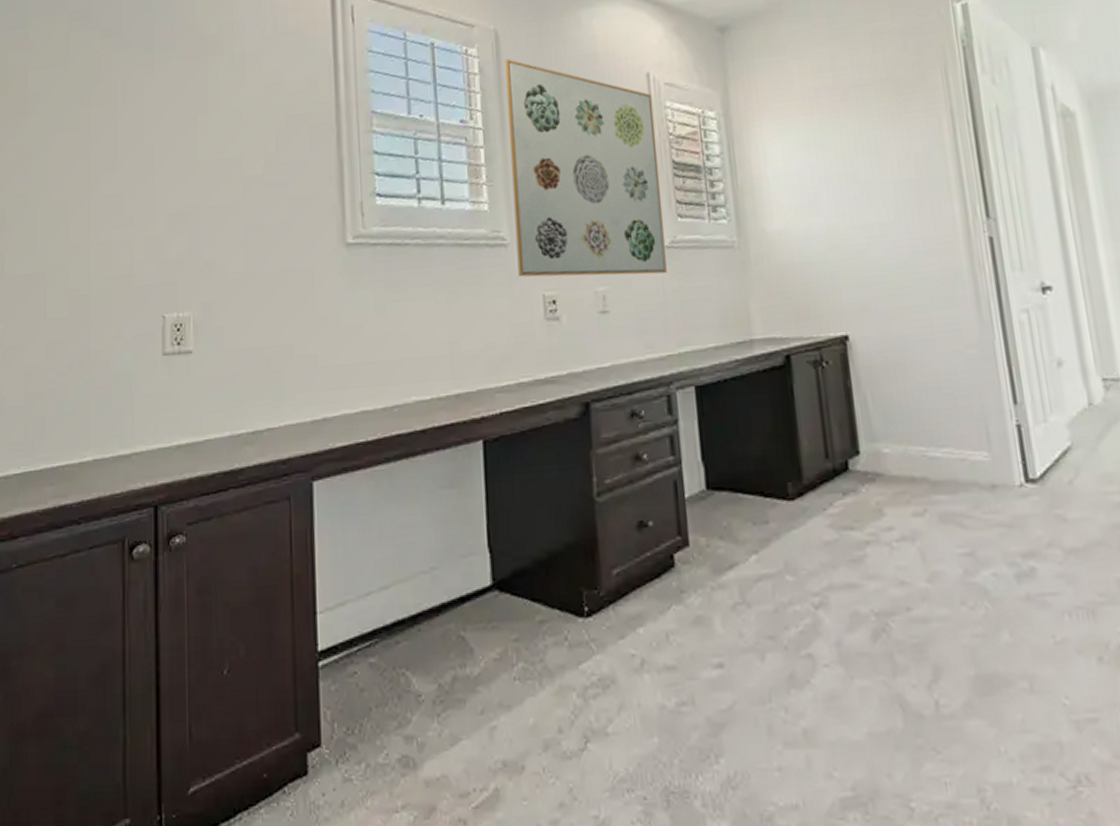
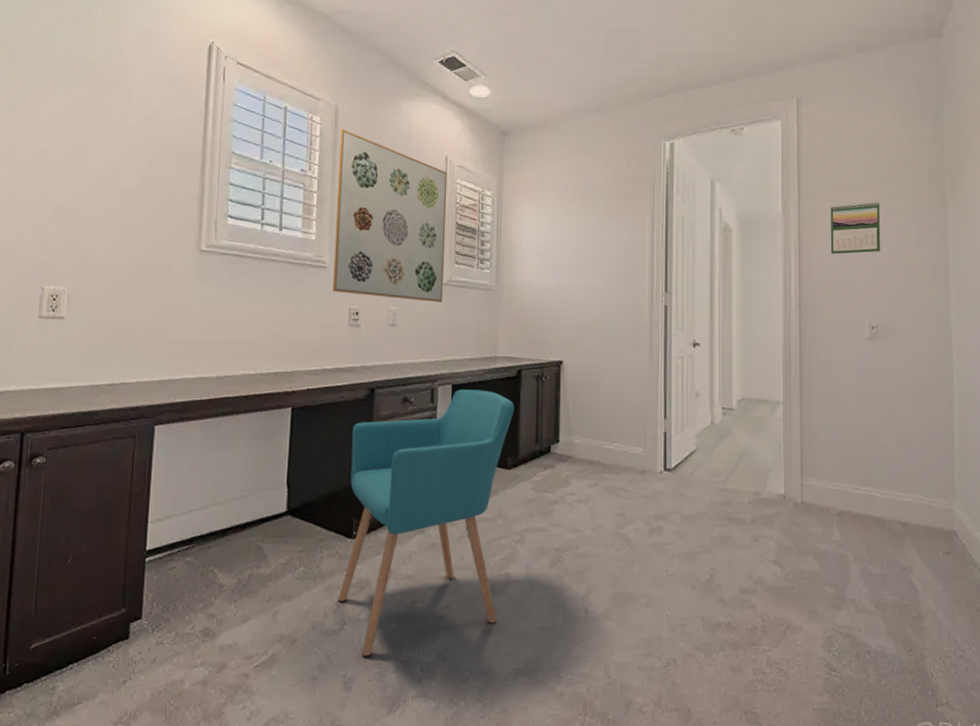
chair: none [567,389,804,788] -> present [338,389,515,656]

